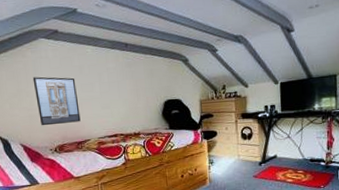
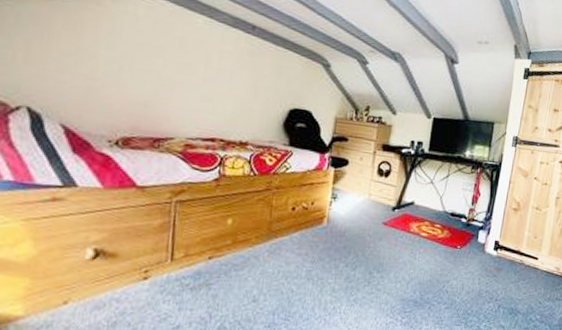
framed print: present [32,76,81,126] -> none [101,35,171,112]

